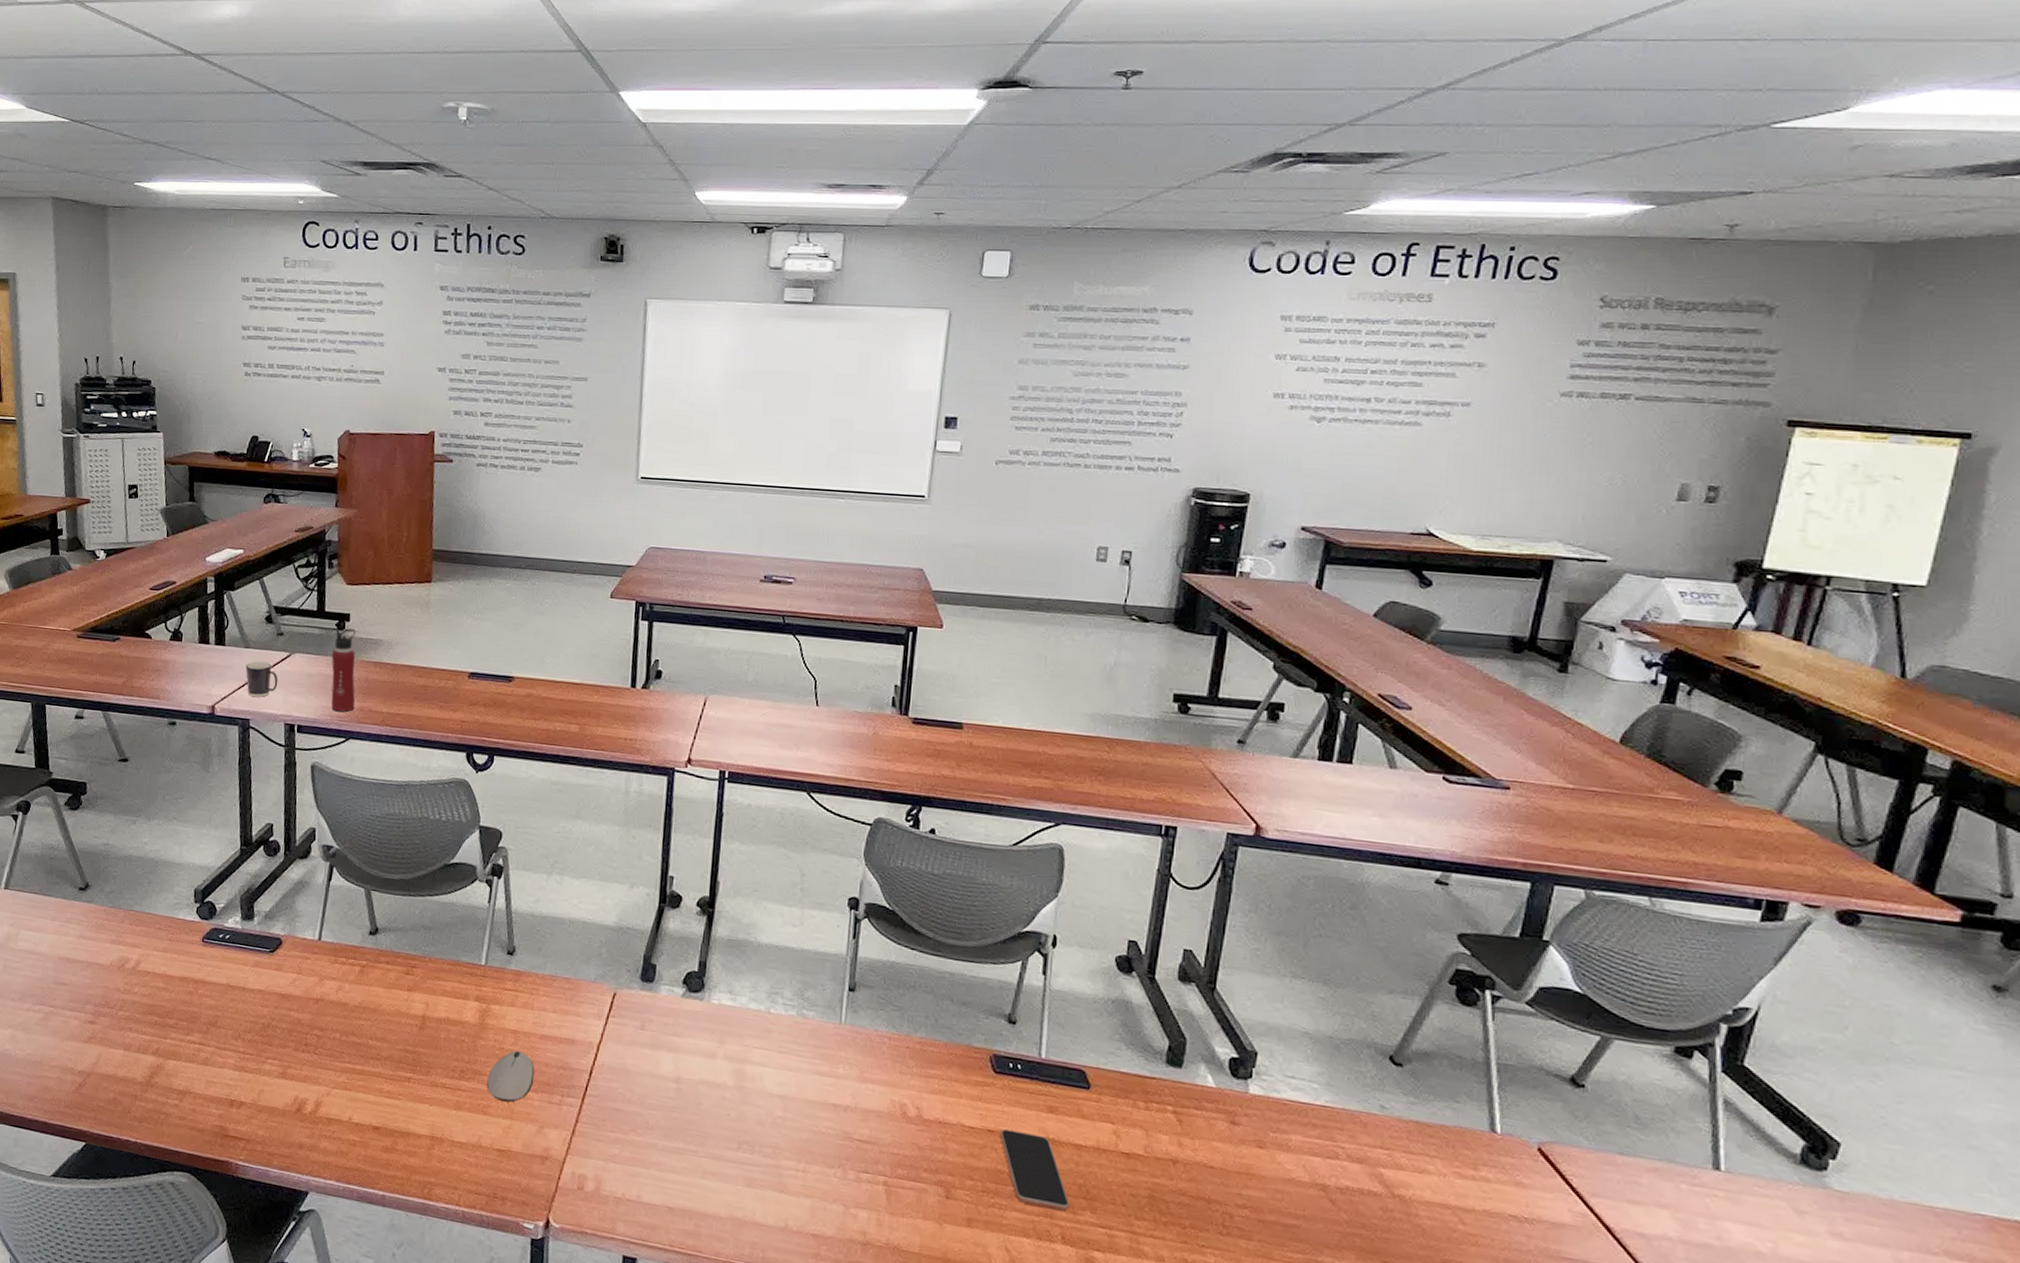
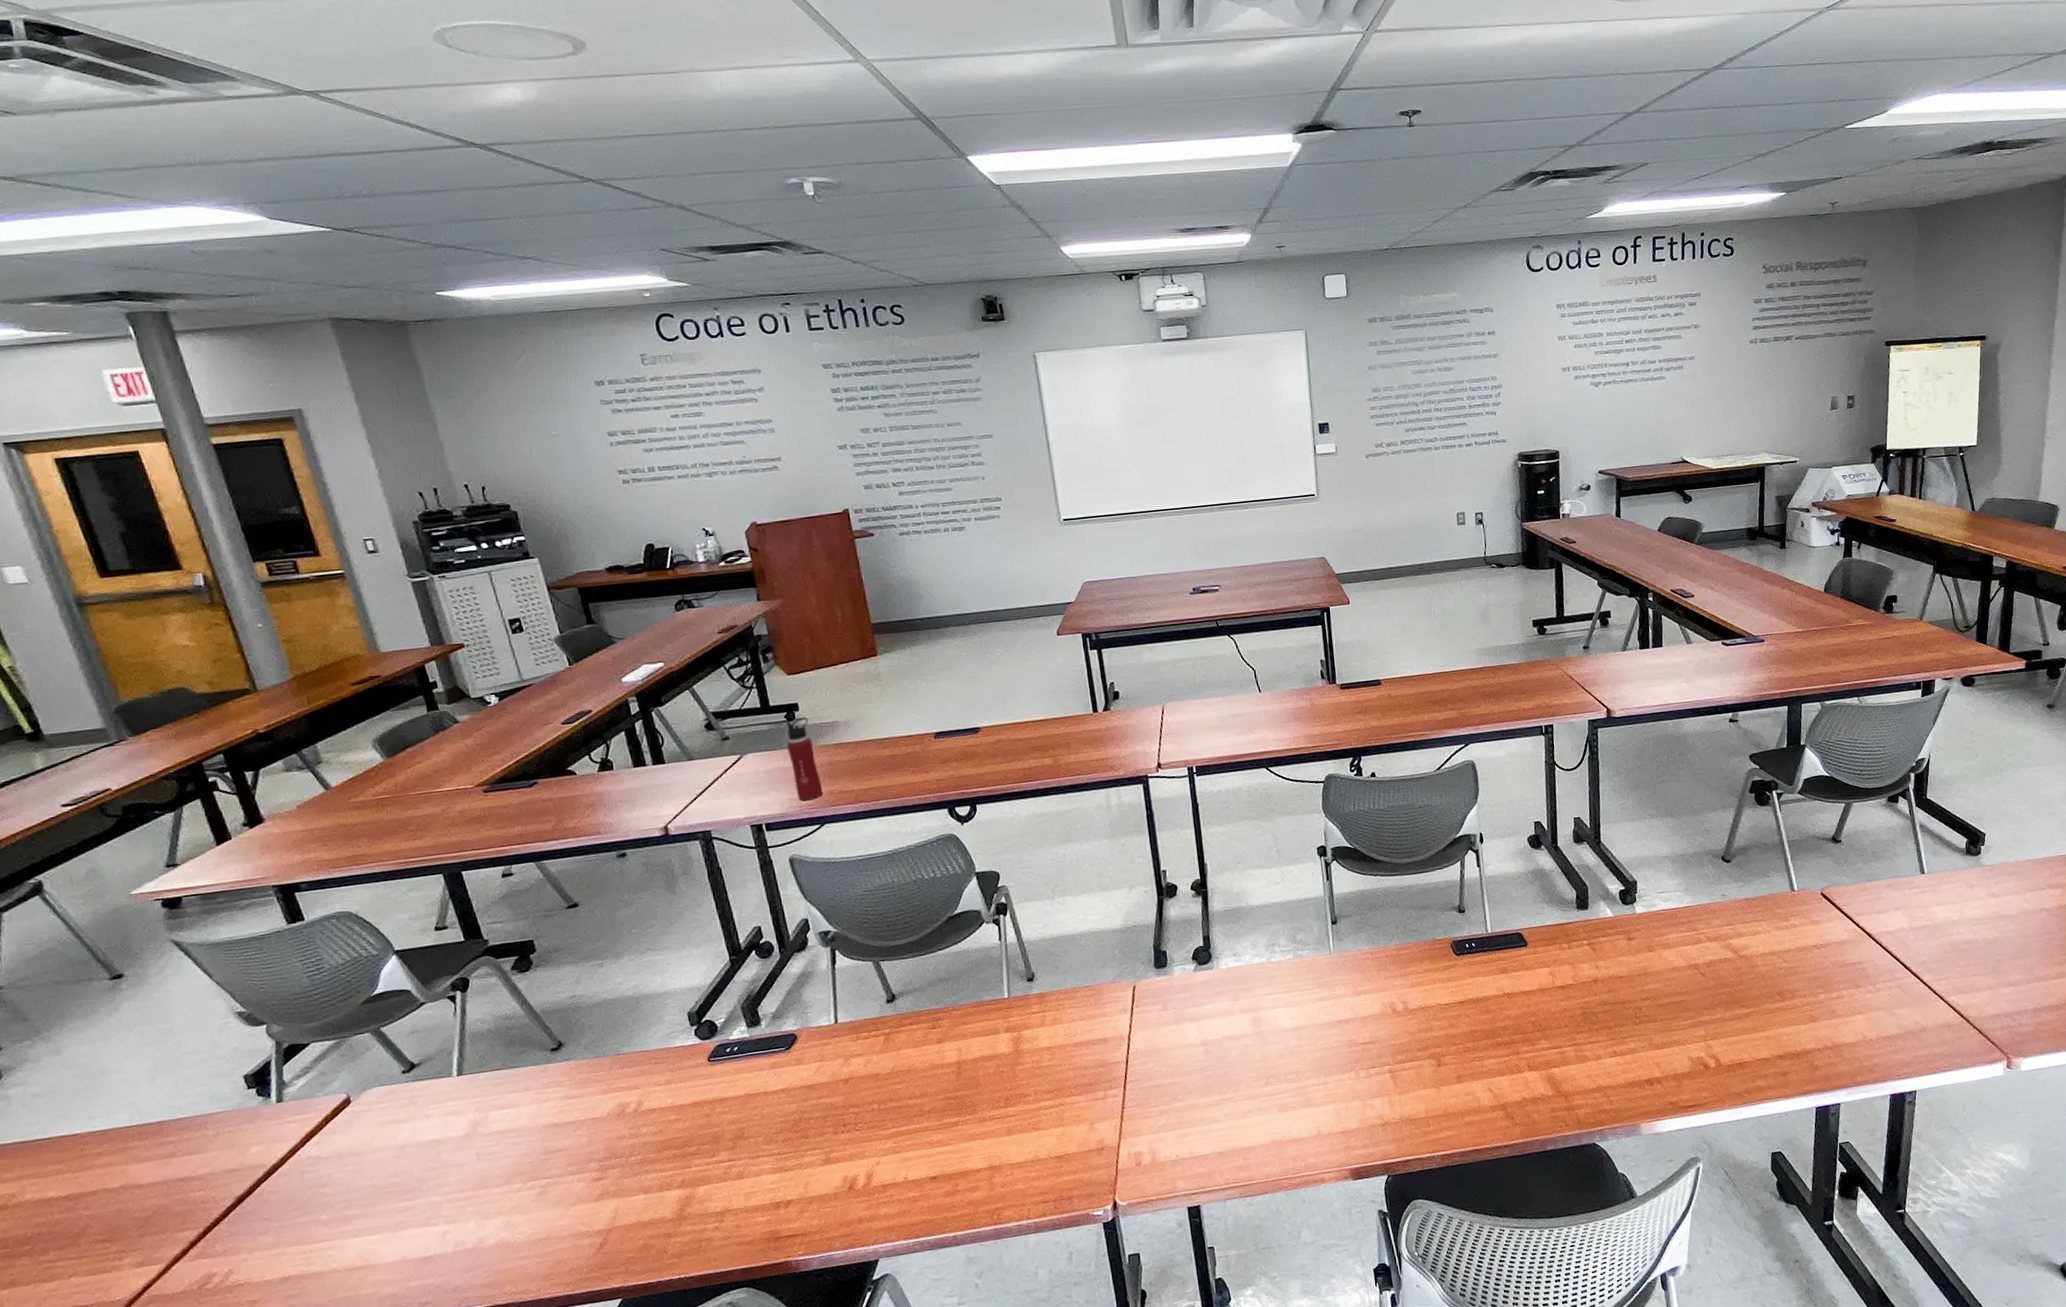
mug: present [245,661,278,698] -> none [693,769,734,808]
computer mouse: present [486,1050,535,1102] -> none [1032,1063,1076,1114]
mobile phone: present [999,1129,1070,1212] -> none [1468,993,1529,1050]

